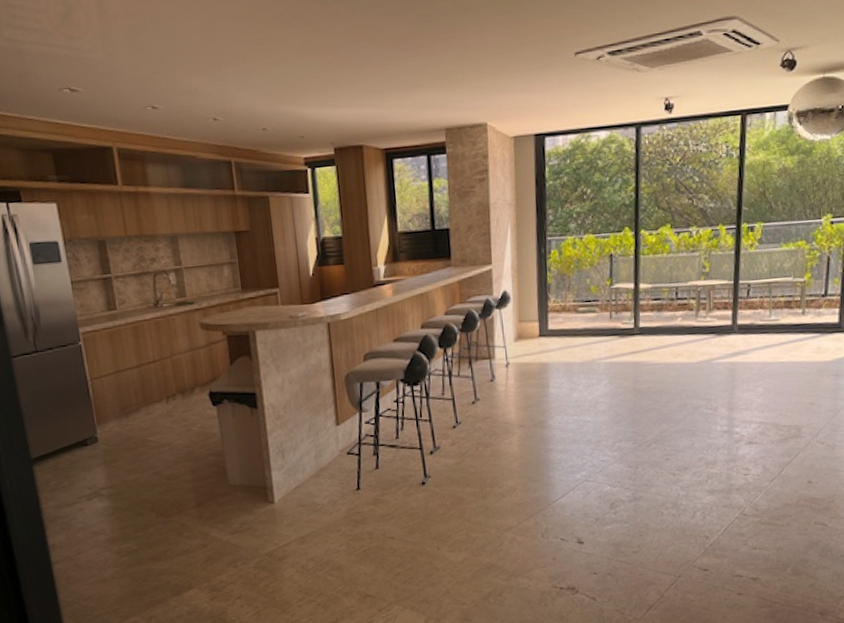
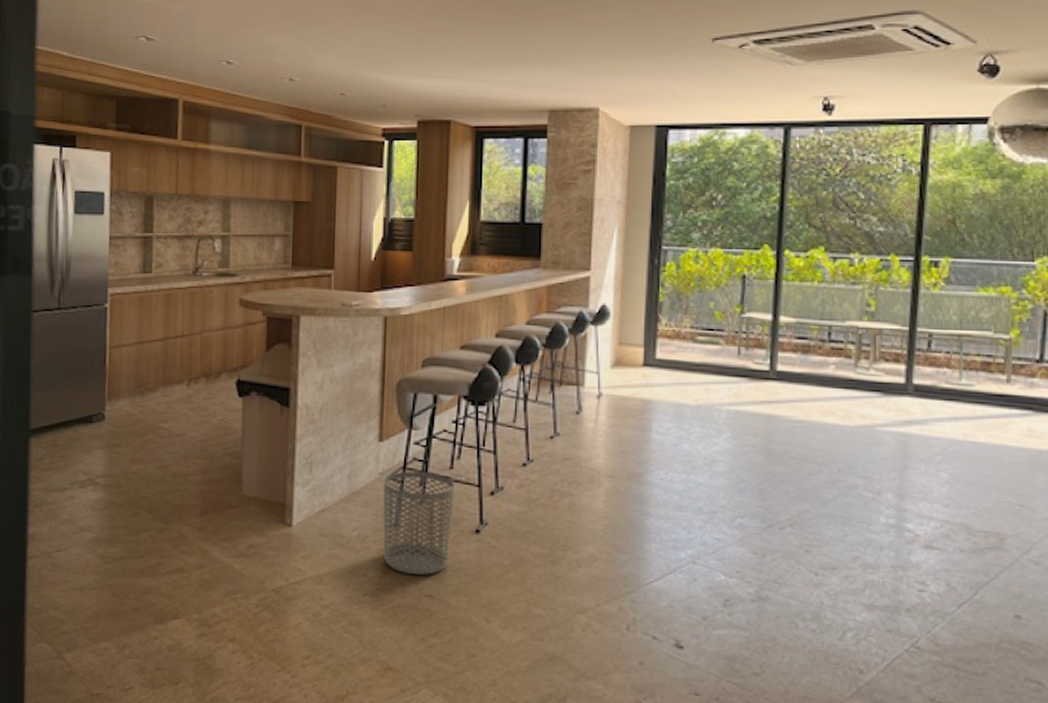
waste bin: none [344,443,403,525] -> present [383,471,455,576]

